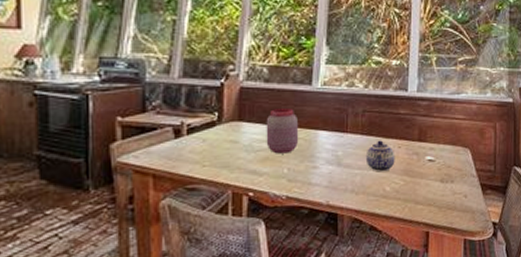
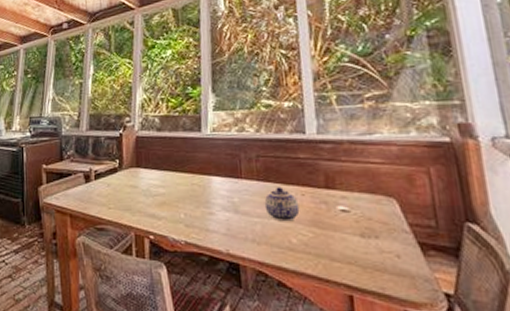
jar: present [266,109,299,154] -> none [160,155,193,199]

